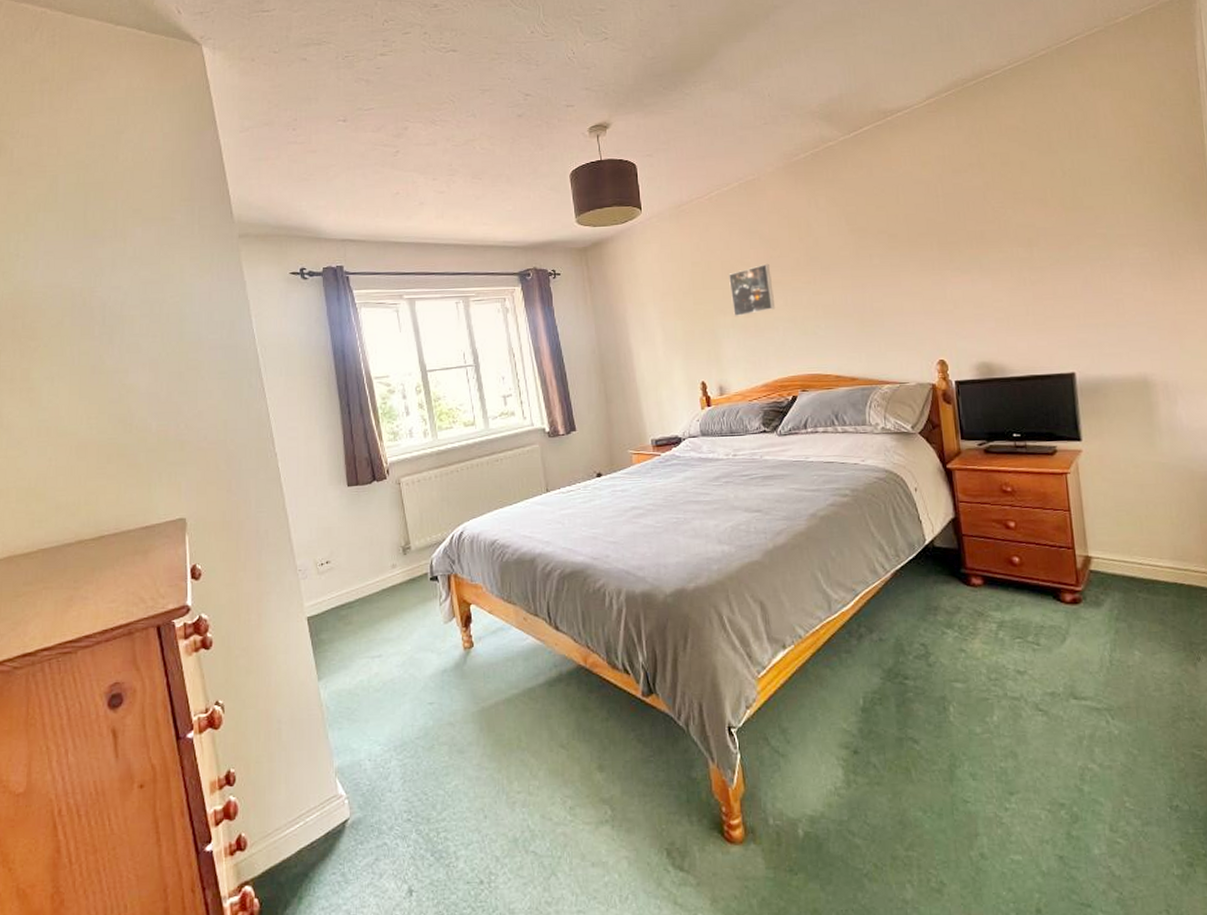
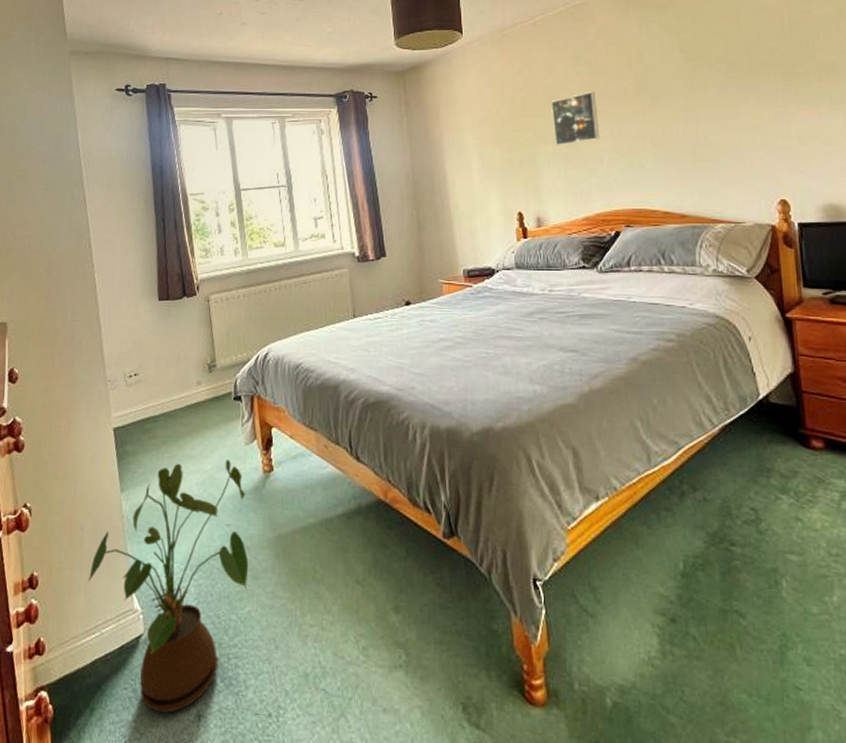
house plant: none [288,640,454,893] -> present [87,460,249,713]

